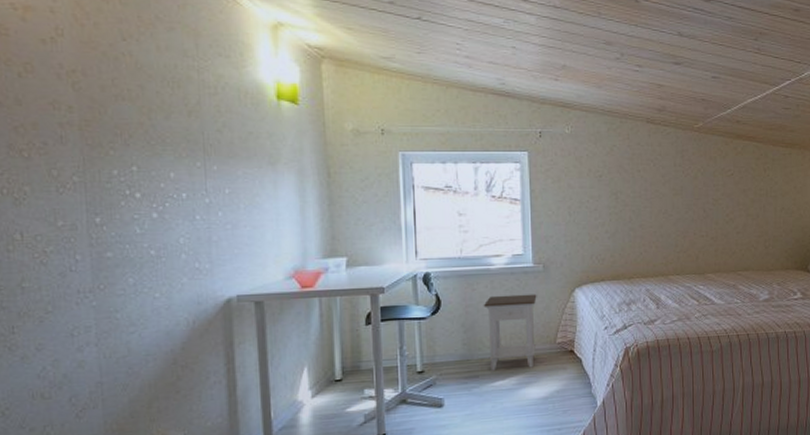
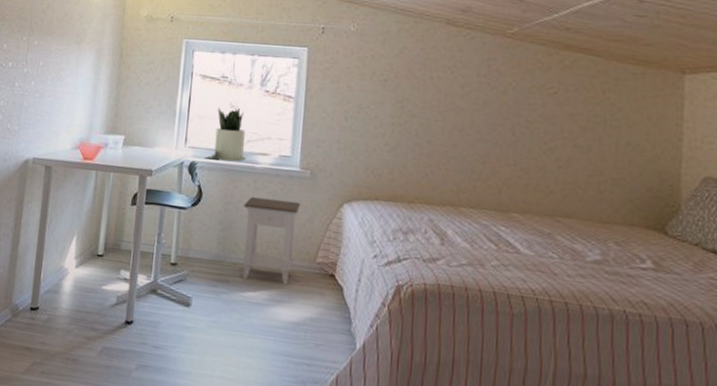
planter: none [444,215,481,268] -> present [211,107,247,162]

